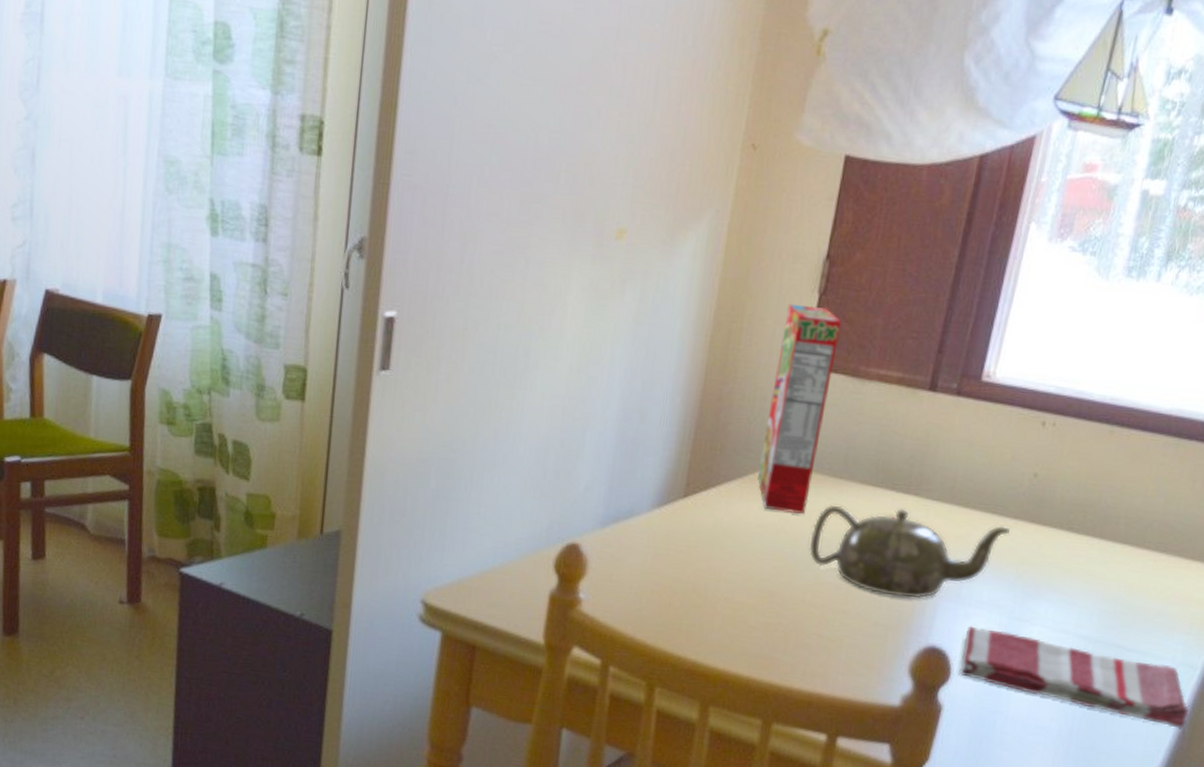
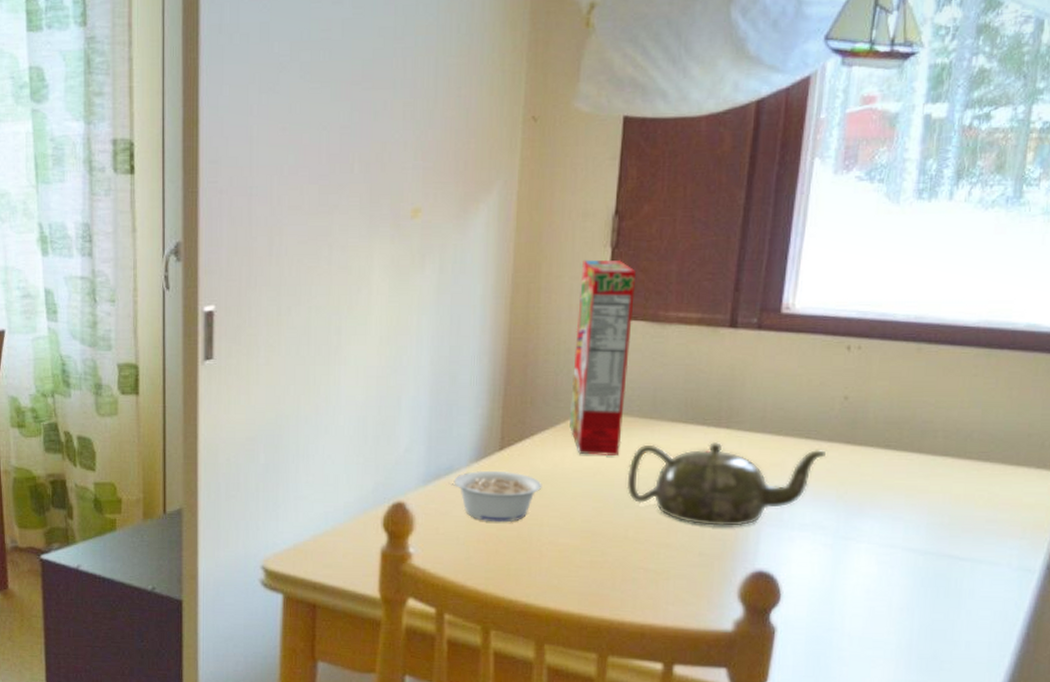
legume: none [627,517,724,575] -> present [448,470,542,523]
dish towel: present [959,627,1190,729] -> none [789,549,1032,632]

